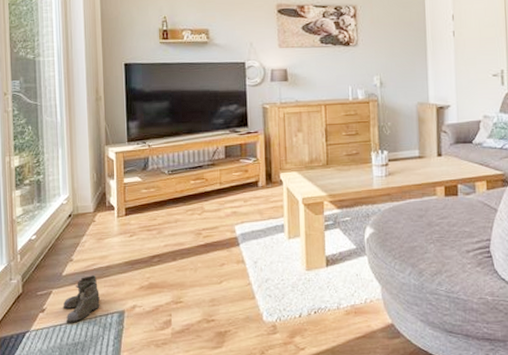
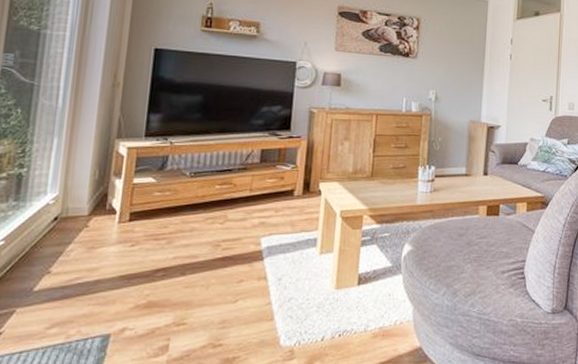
boots: present [63,275,100,323] -> none [27,291,81,350]

